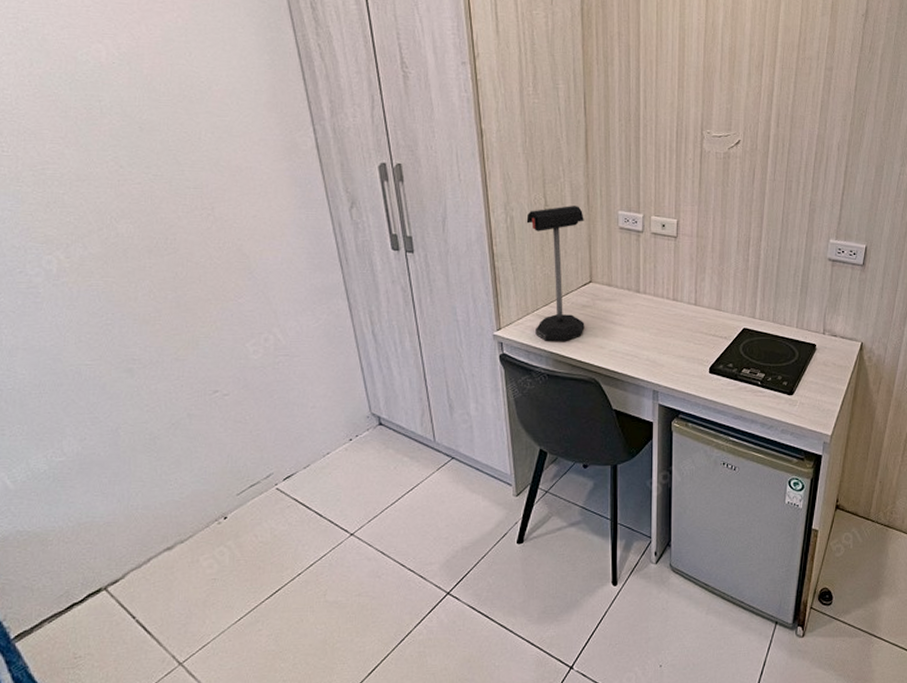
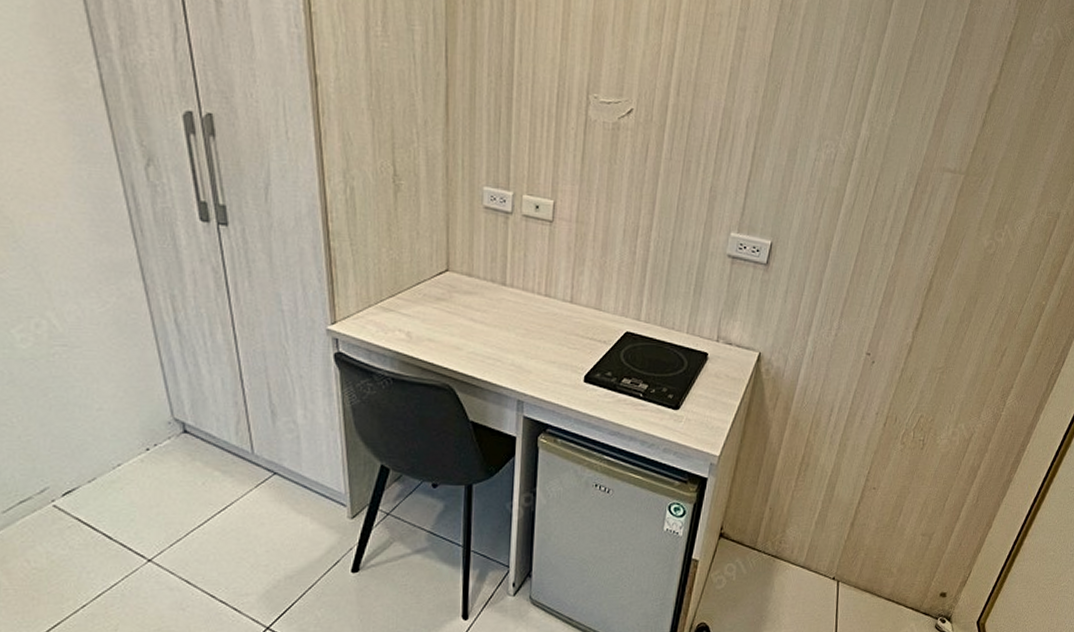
desk lamp: present [526,206,585,341] -> none [370,177,442,340]

